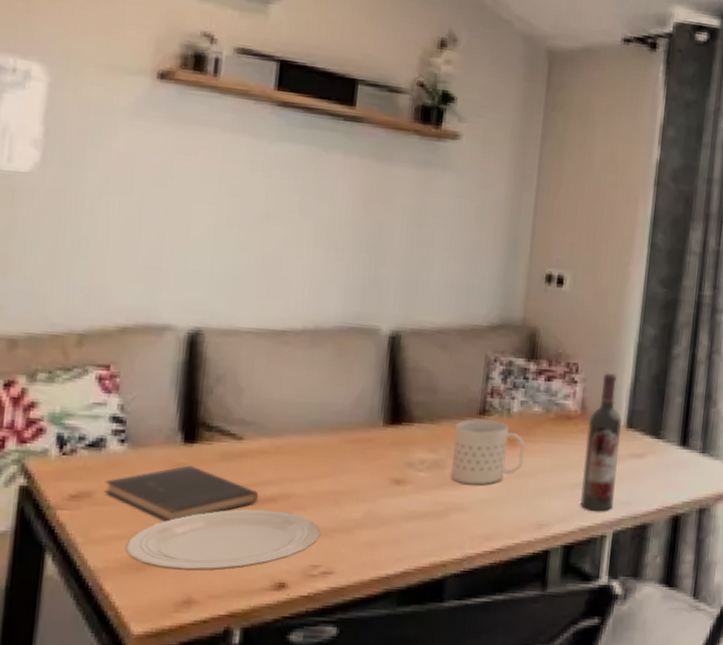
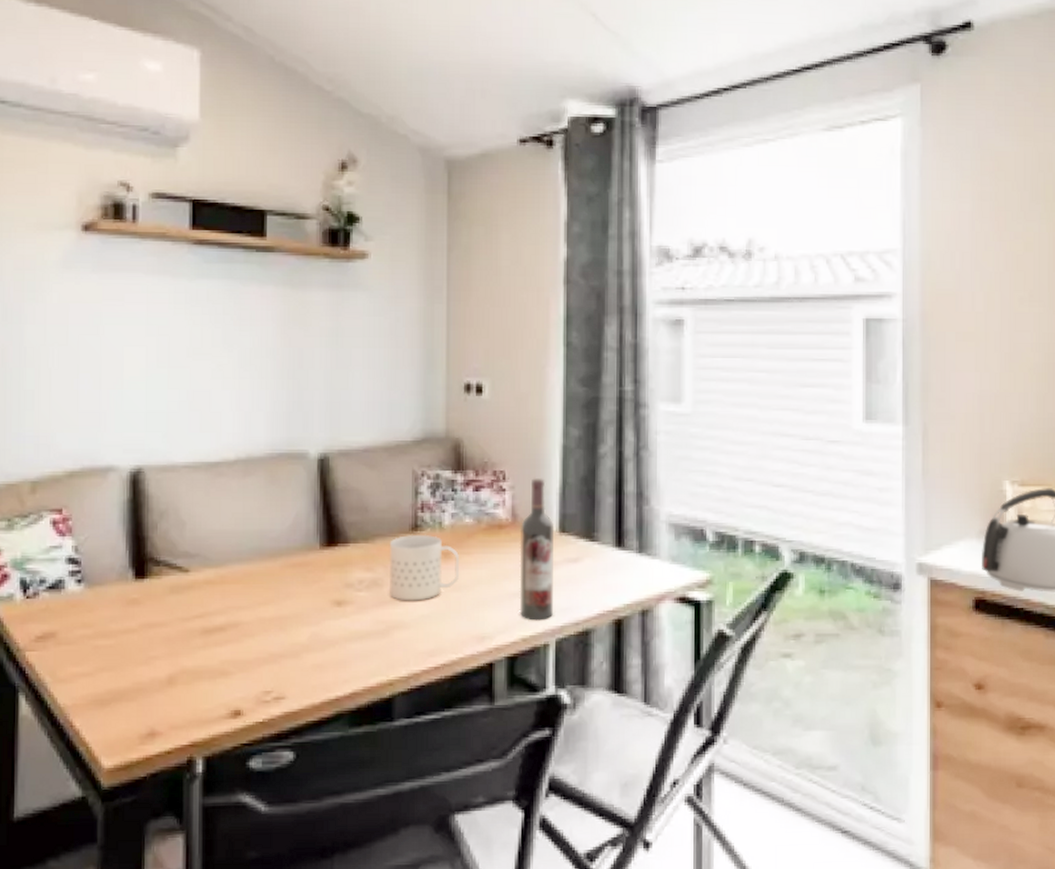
hardcover book: present [104,465,259,522] -> none [67,600,209,657]
plate: present [125,509,321,571] -> none [90,639,270,704]

